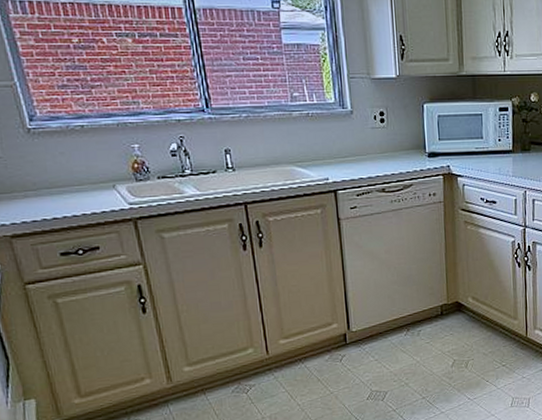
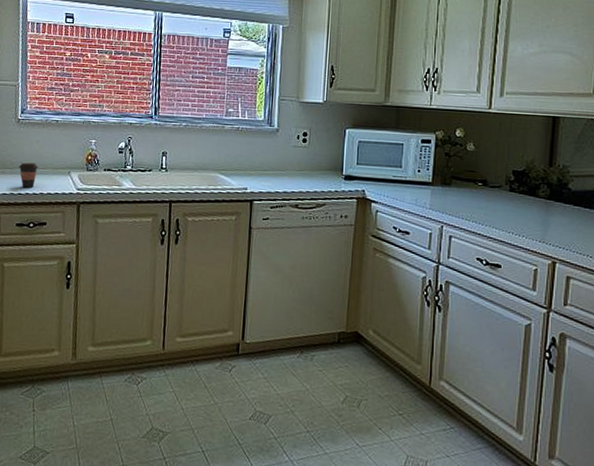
coffee cup: none [44,180,73,211] -> present [18,162,39,188]

